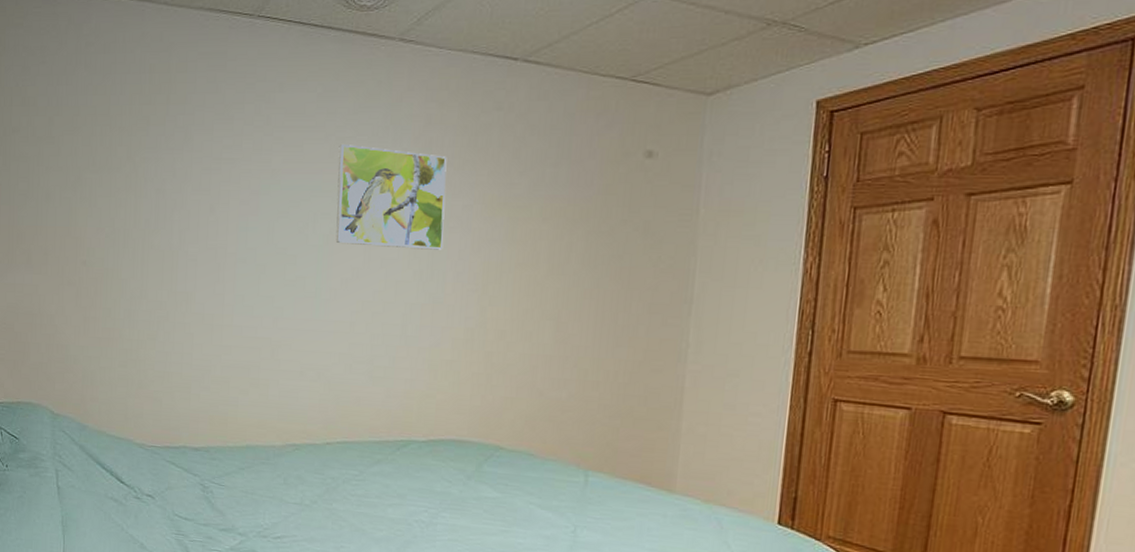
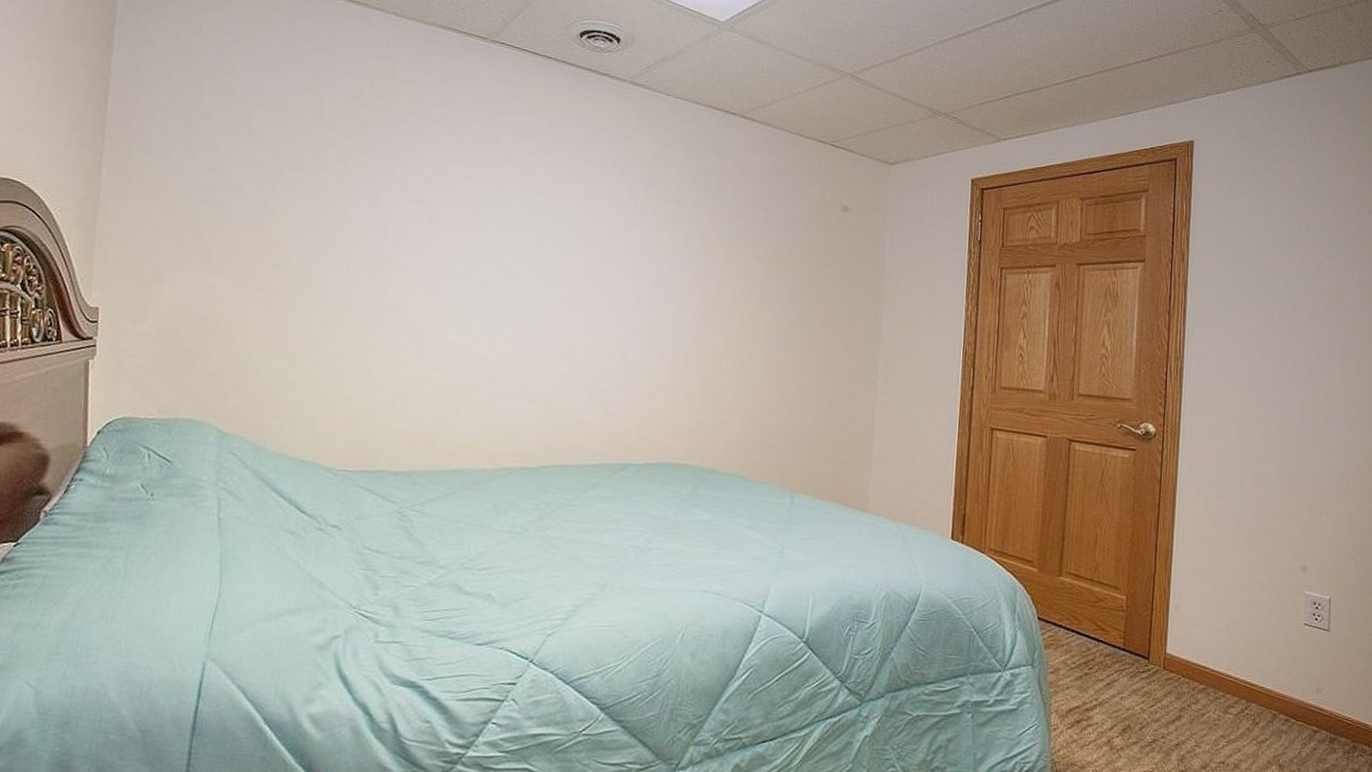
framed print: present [335,143,447,250] -> none [560,170,671,279]

